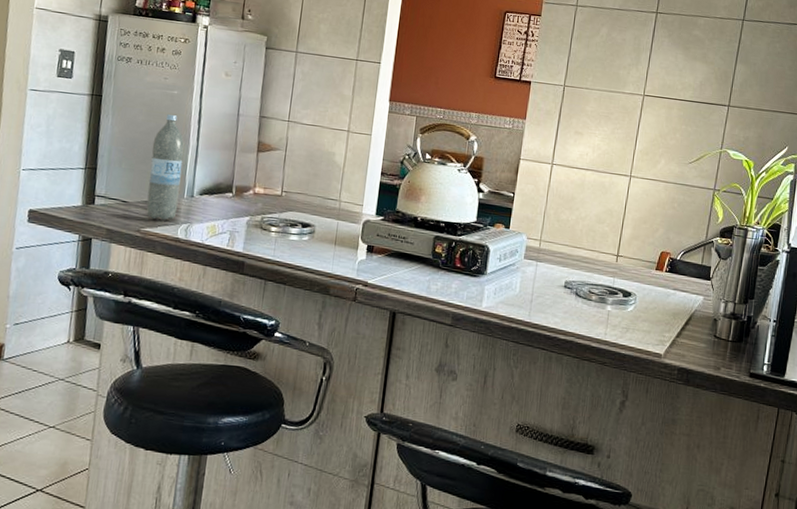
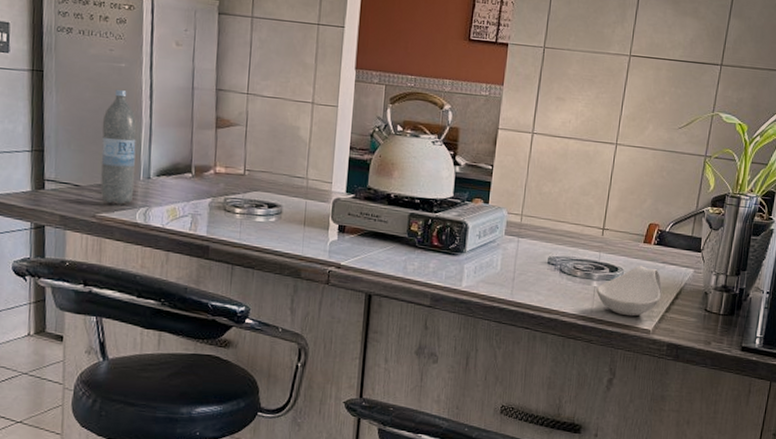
spoon rest: none [610,291,674,341] -> present [596,265,662,317]

